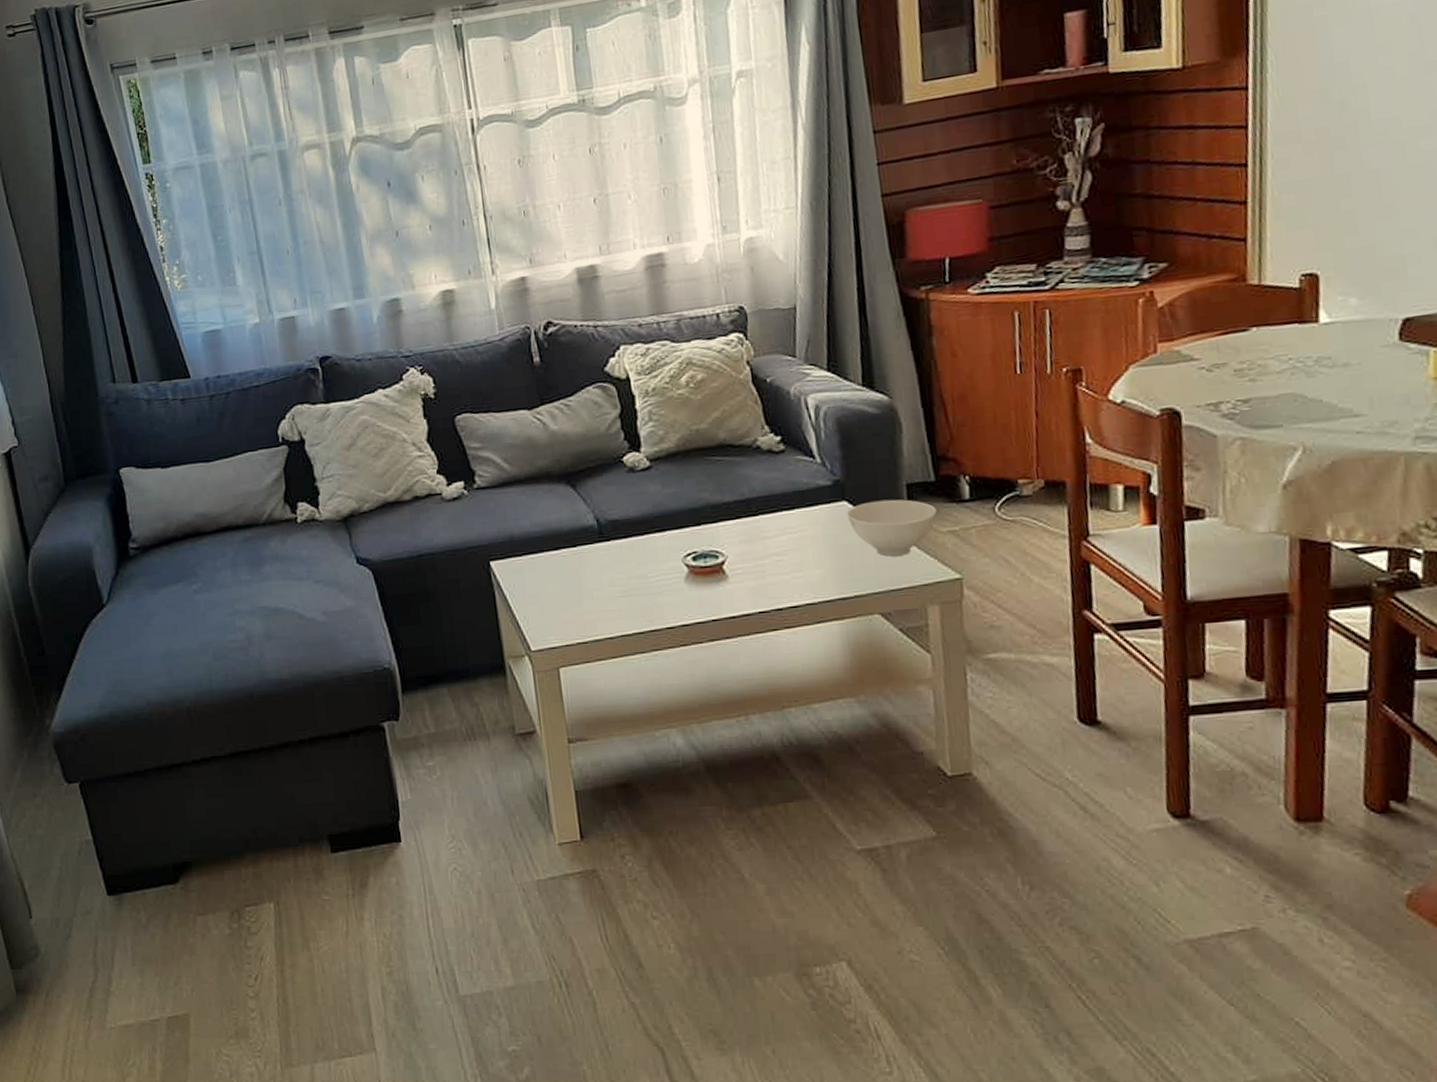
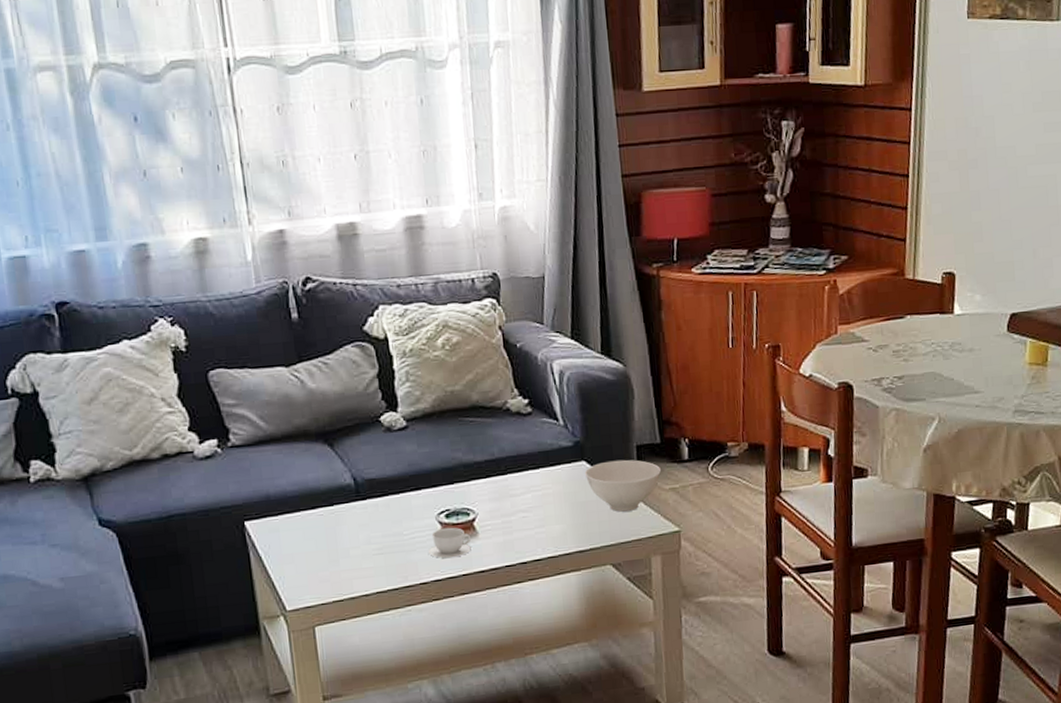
teacup: none [674,570,721,603] -> present [428,527,471,559]

